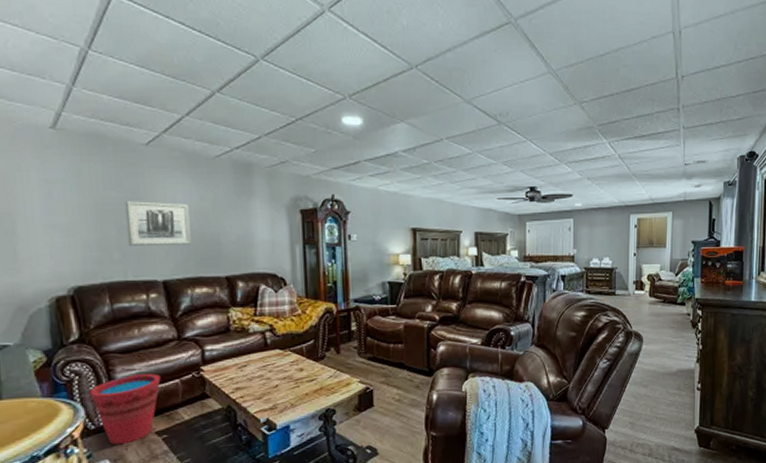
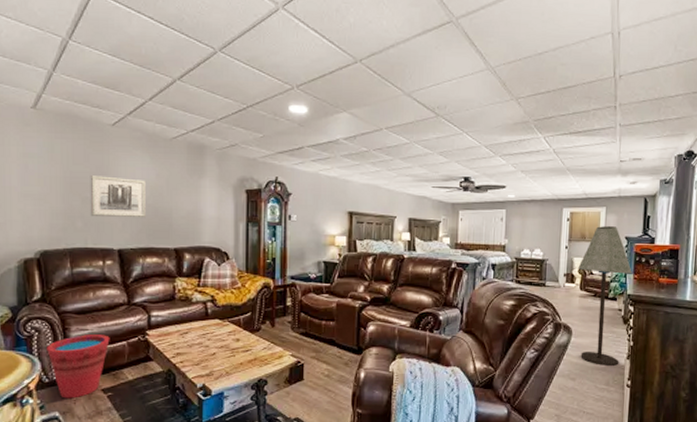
floor lamp: none [647,231,699,371] -> present [578,226,632,367]

